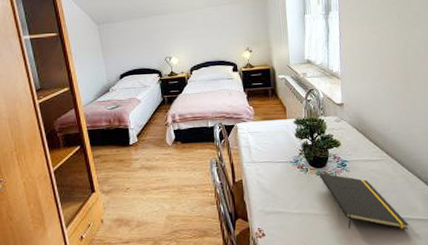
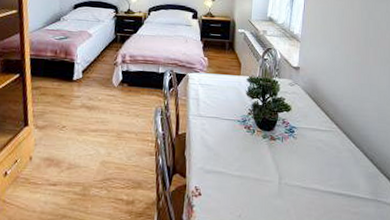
notepad: present [319,173,409,230] -> none [266,136,349,207]

